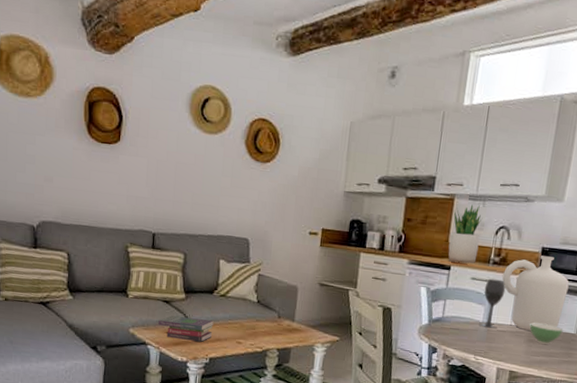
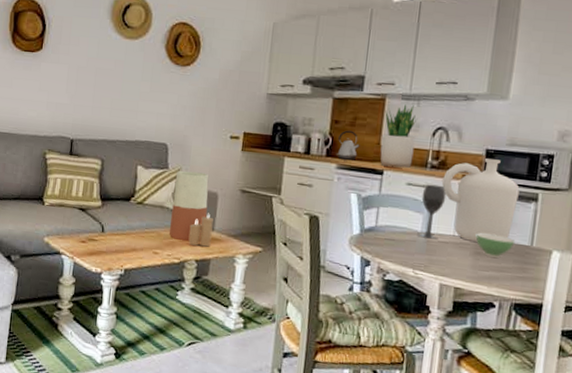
books: present [158,315,214,342] -> none [73,224,130,252]
vase: none [252,265,290,332] -> present [169,171,209,242]
candle: none [270,305,294,337] -> present [188,213,214,247]
kettle: none [407,228,430,257] -> present [335,130,360,161]

